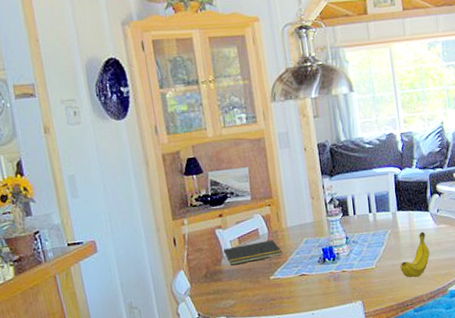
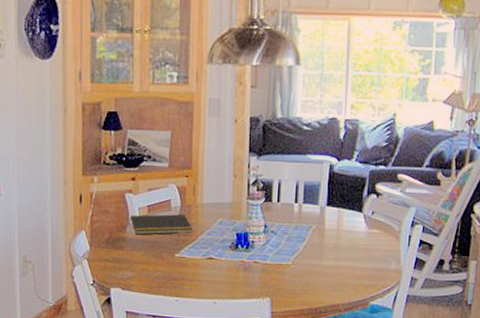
fruit: present [400,231,430,278] -> none [319,233,355,283]

